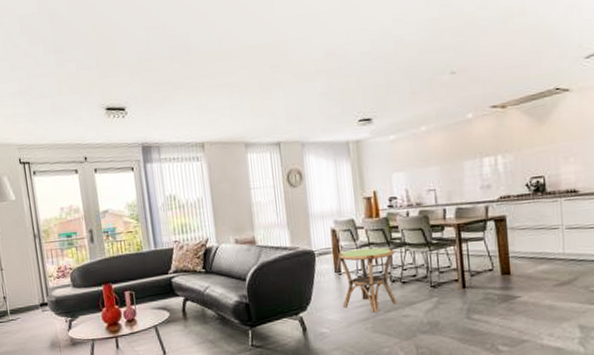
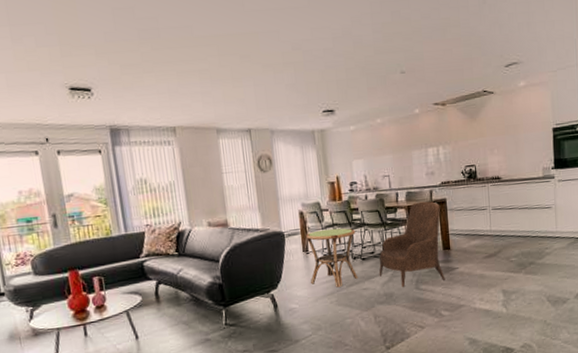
armchair: none [422,218,504,317] -> present [379,201,445,288]

